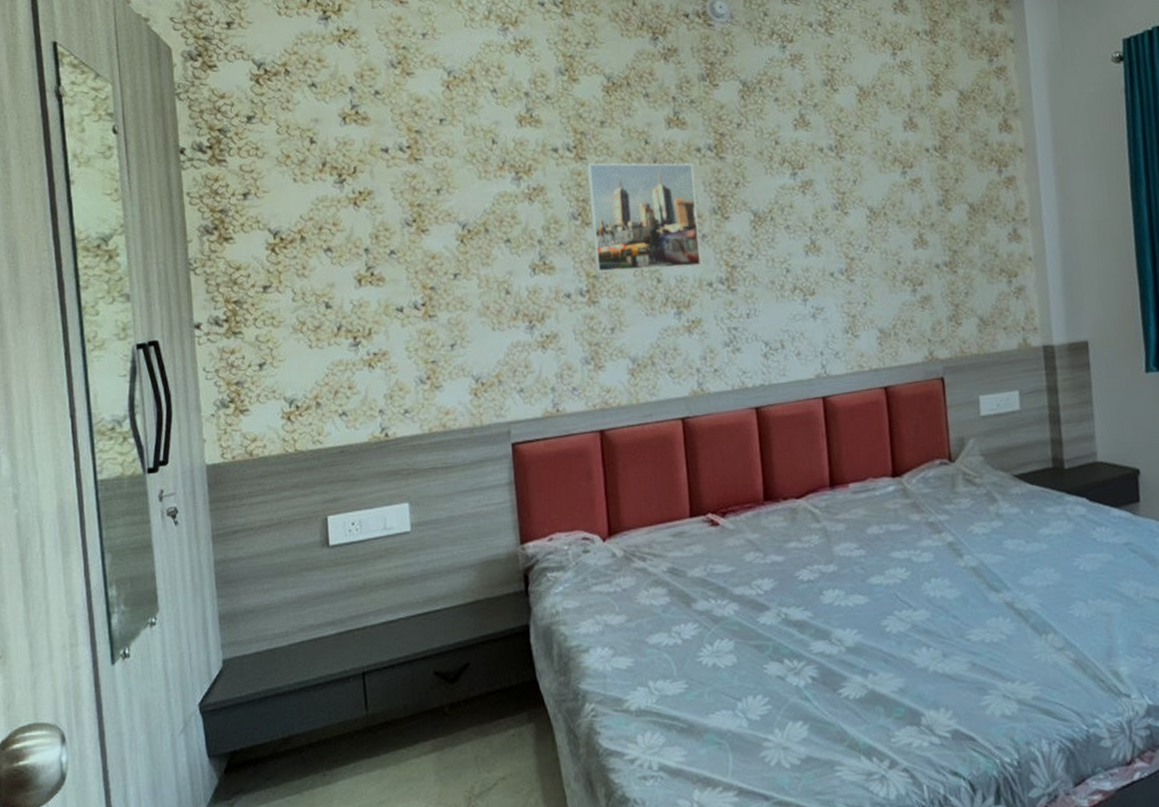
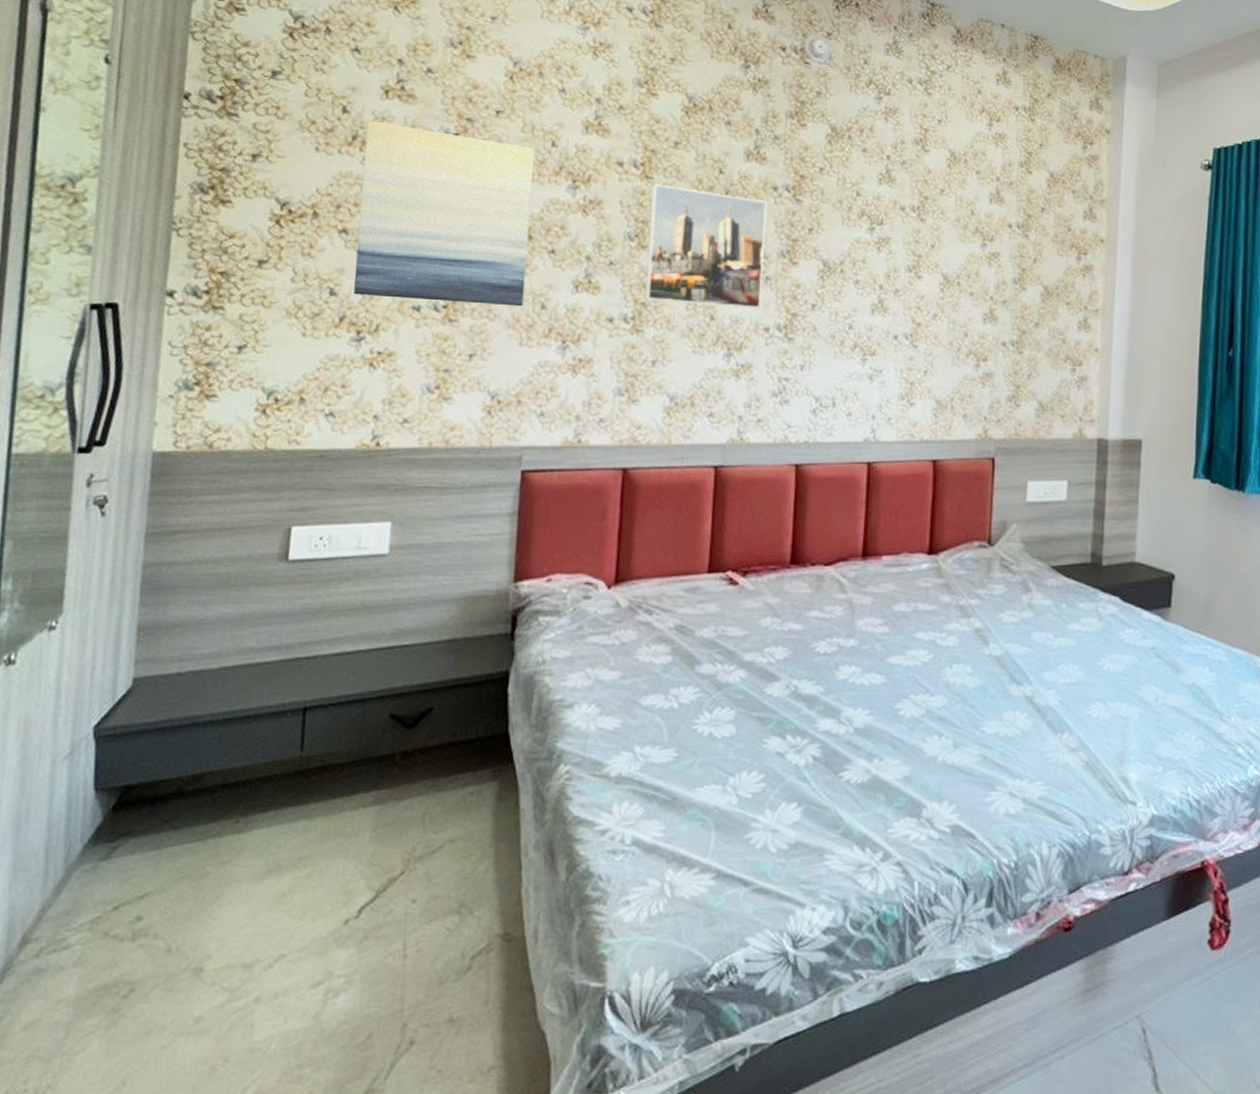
wall art: none [332,146,490,305] -> present [353,121,535,307]

